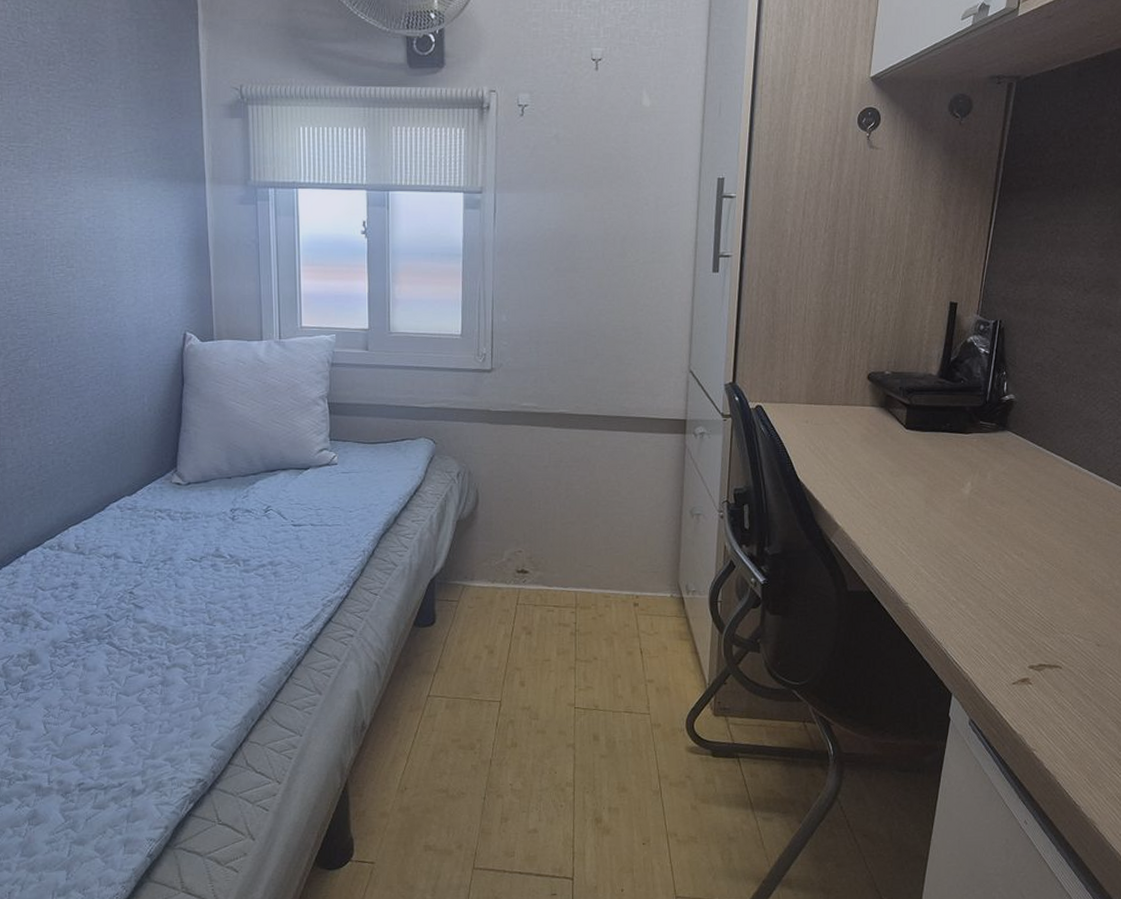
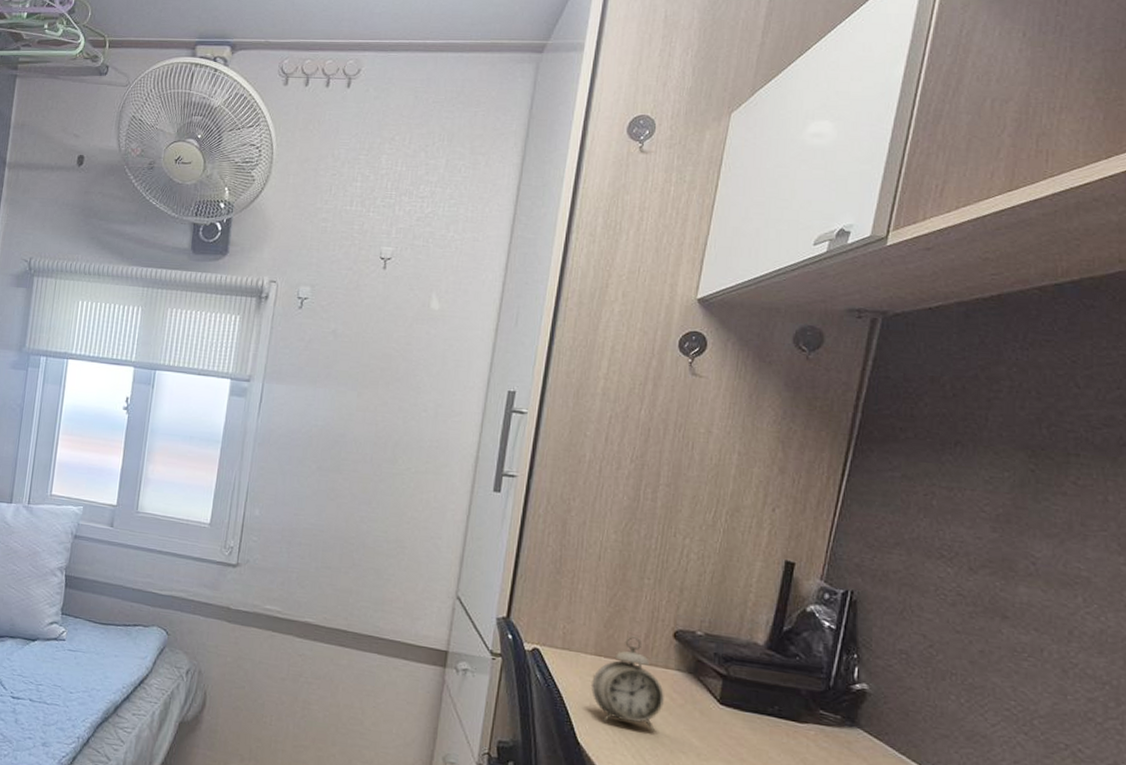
alarm clock: none [805,383,863,460] -> present [590,635,664,732]

